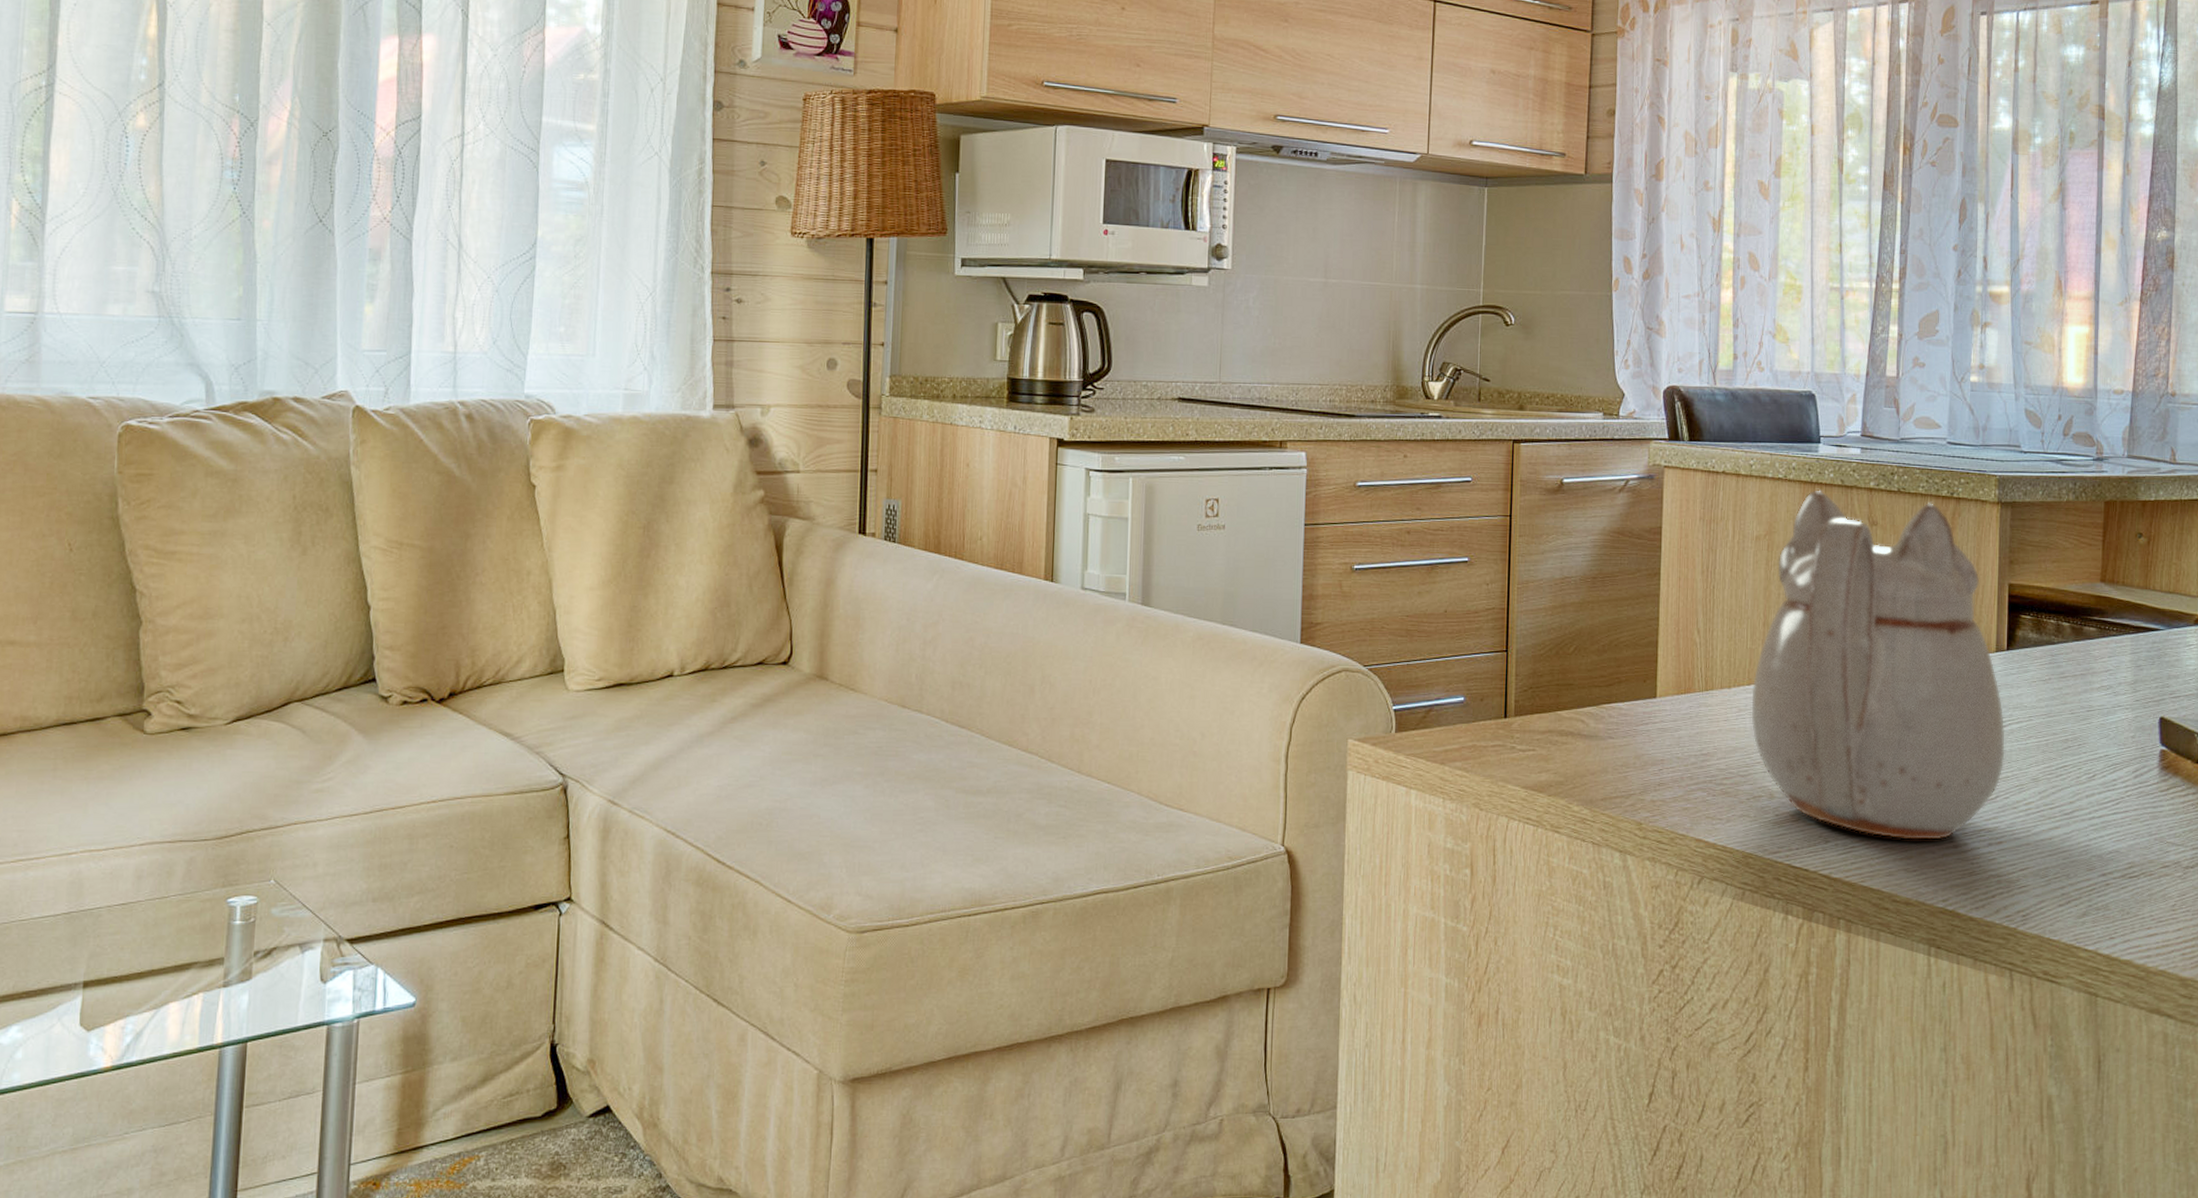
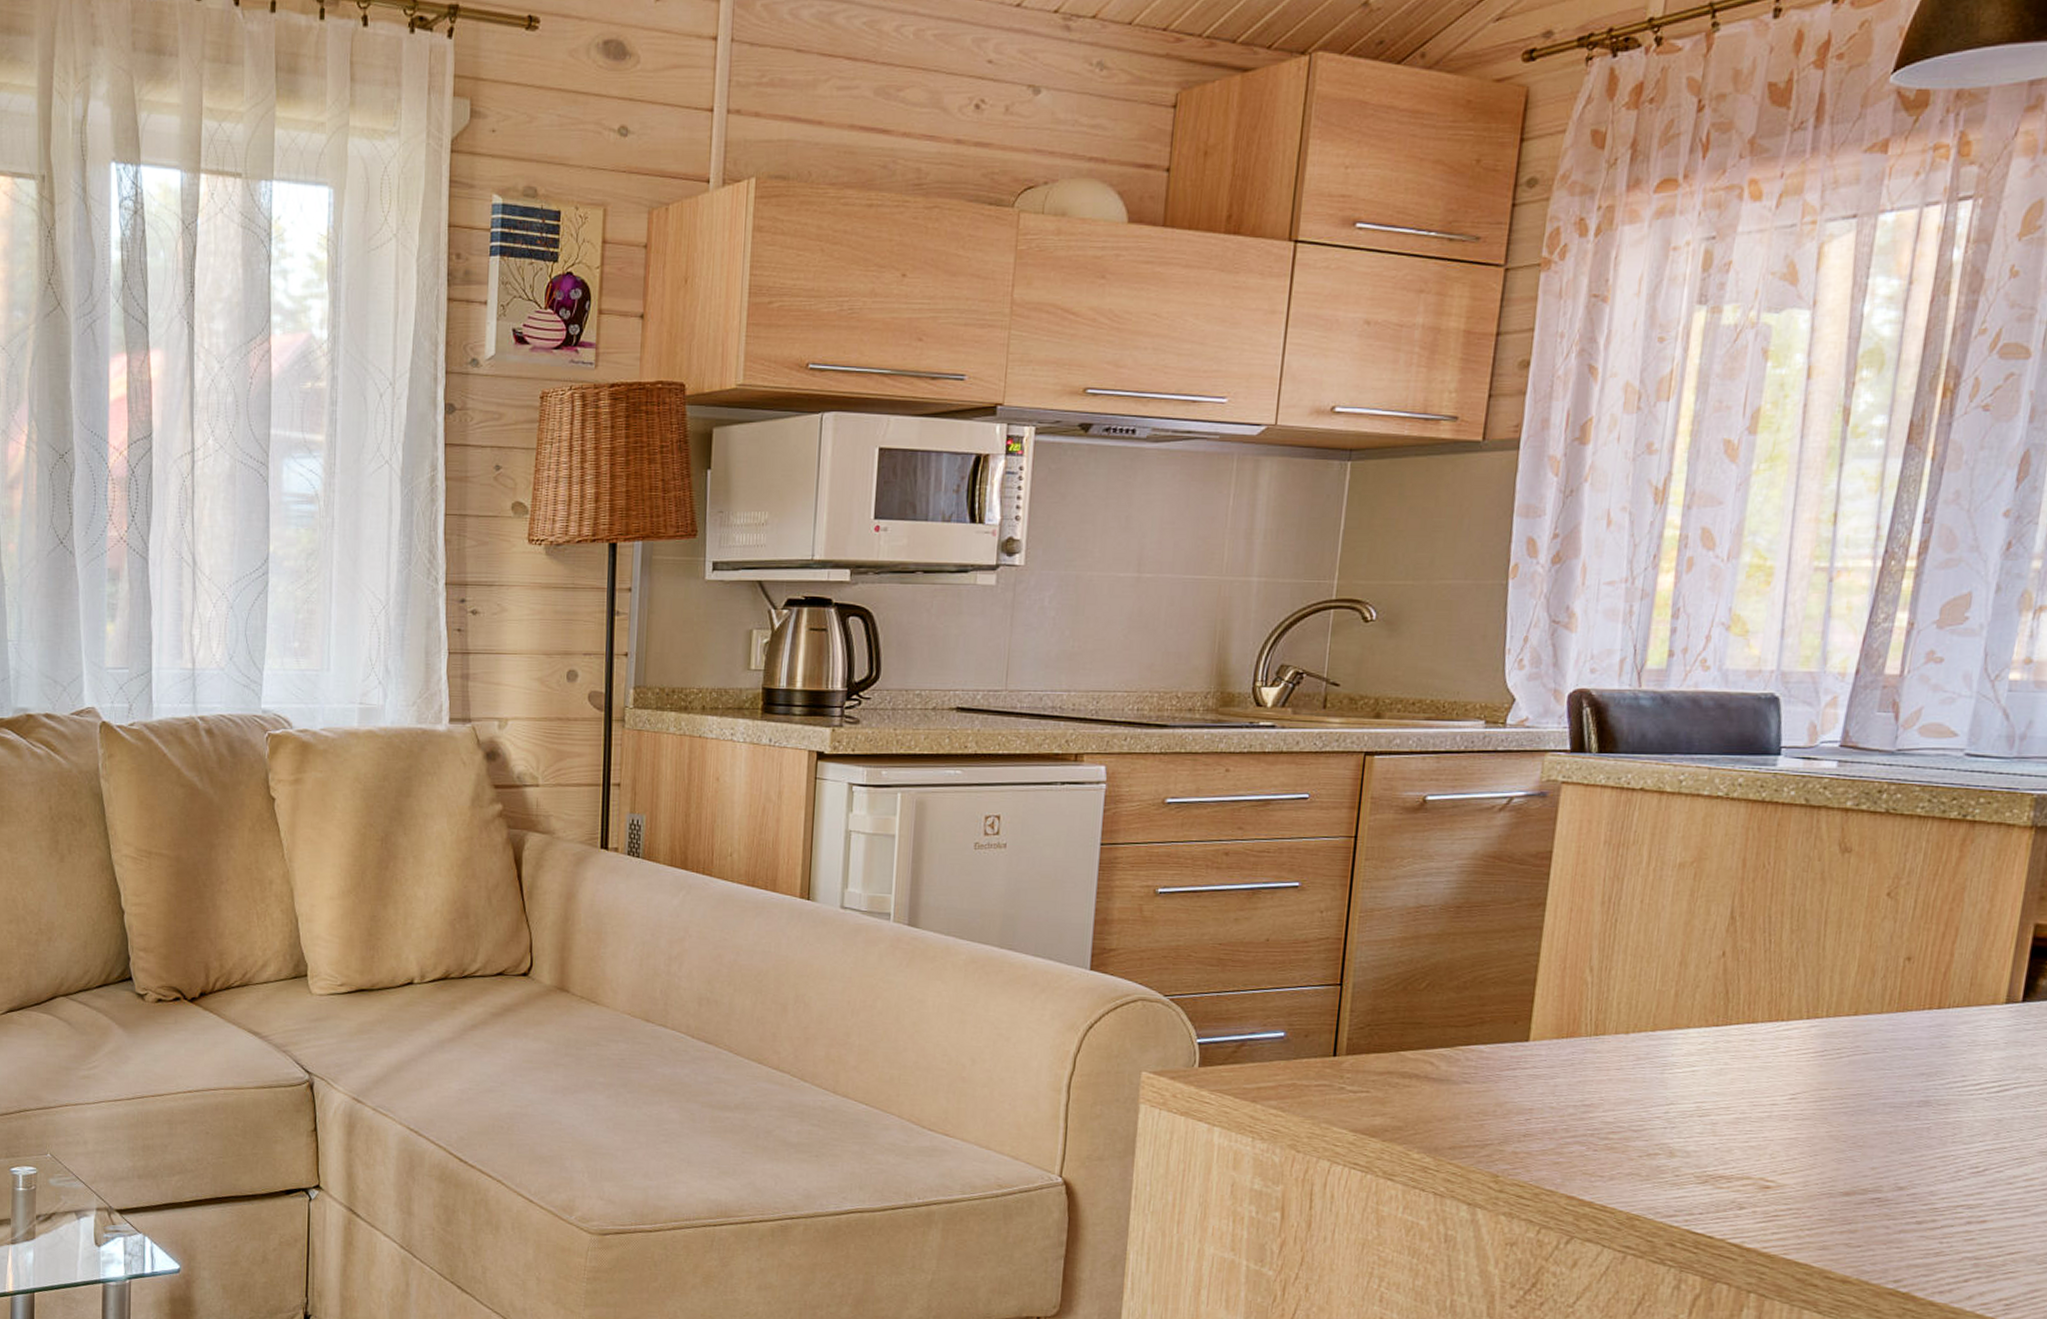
teapot: present [1751,489,2005,840] -> none [1652,810,2008,1213]

